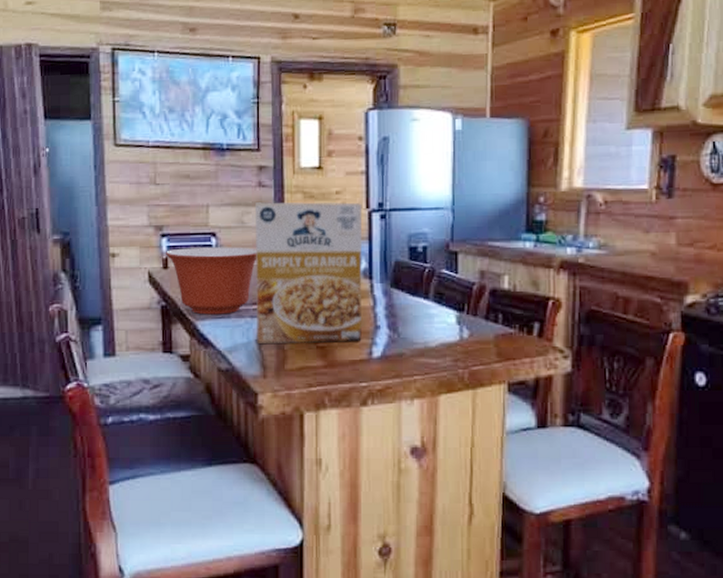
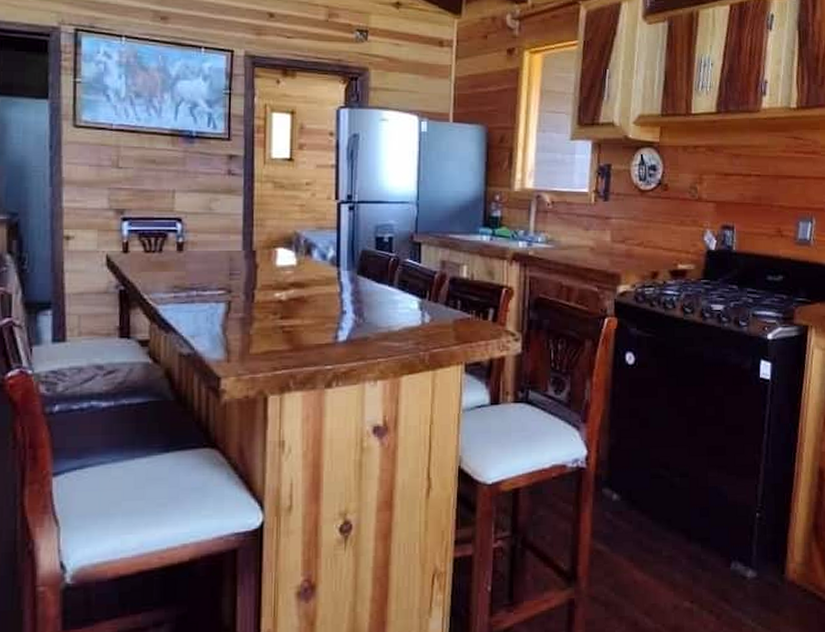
mixing bowl: present [165,247,257,315] -> none [125,232,225,300]
cereal box: present [256,202,363,343] -> none [221,190,332,328]

